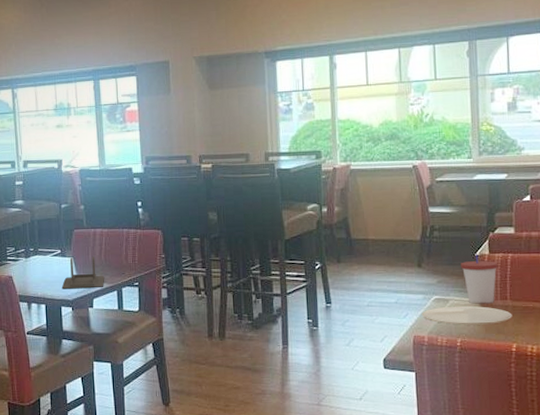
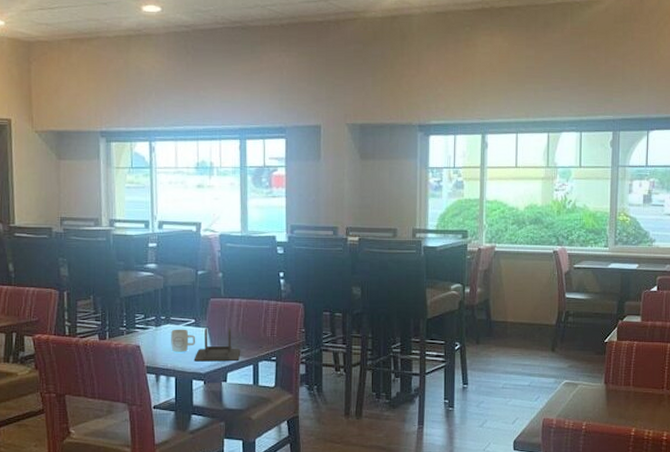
mug: none [40,259,63,281] -> present [171,329,196,352]
plate: present [422,305,512,325] -> none [552,390,634,409]
cup: present [461,253,498,305] -> none [591,340,625,390]

